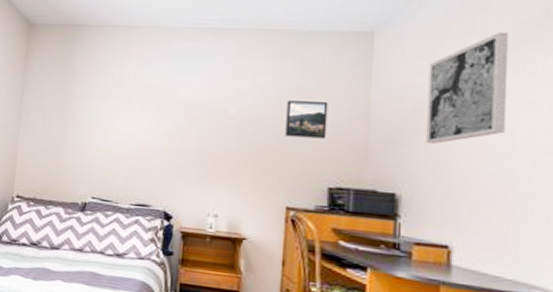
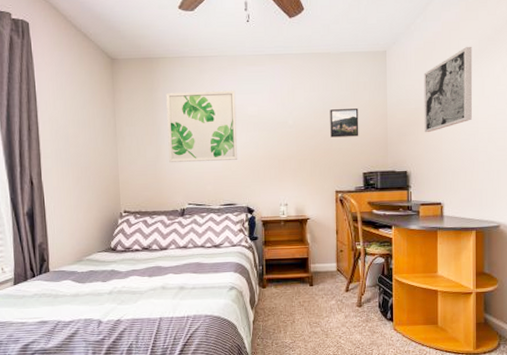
wall art: none [76,64,166,151] -> present [166,90,237,162]

